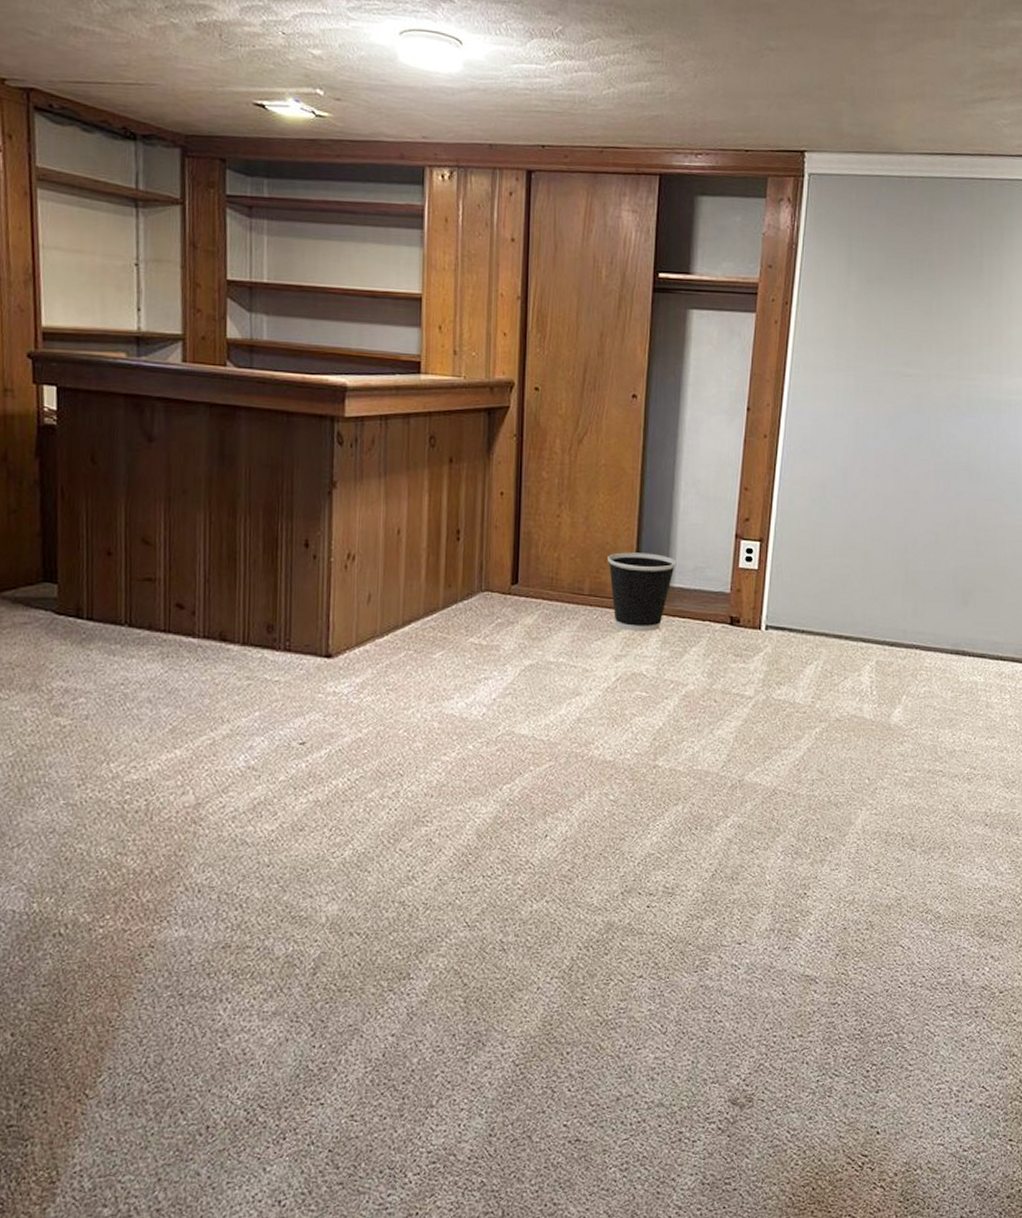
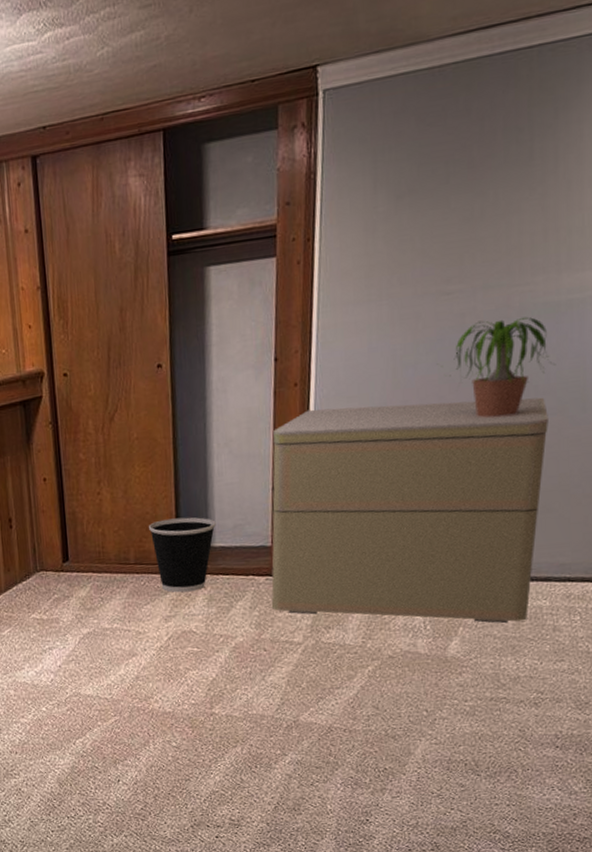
nightstand: none [725,462,988,696] -> present [271,397,548,624]
potted plant: none [897,405,996,497] -> present [441,316,556,418]

